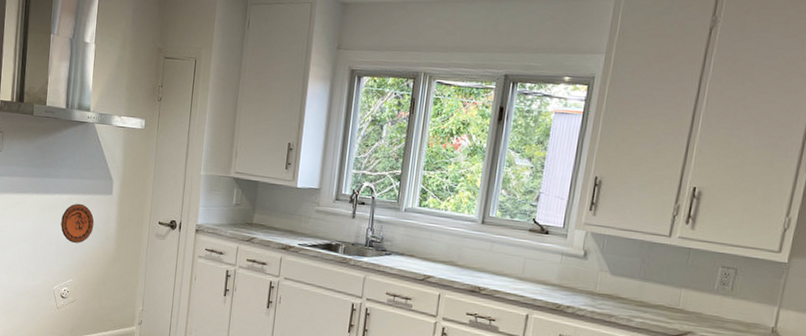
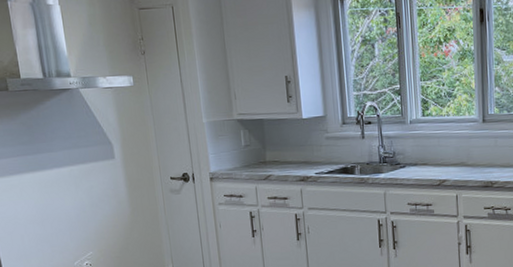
decorative plate: present [61,203,94,243] -> none [65,173,103,215]

